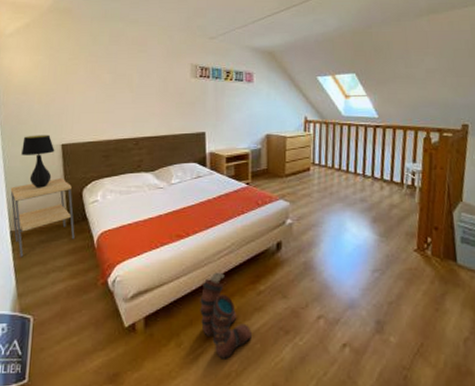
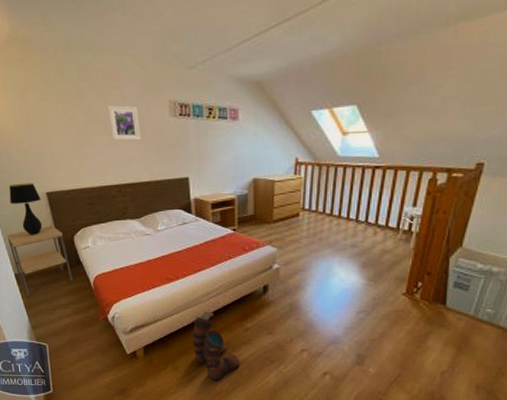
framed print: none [133,66,162,98] -> present [107,105,140,141]

